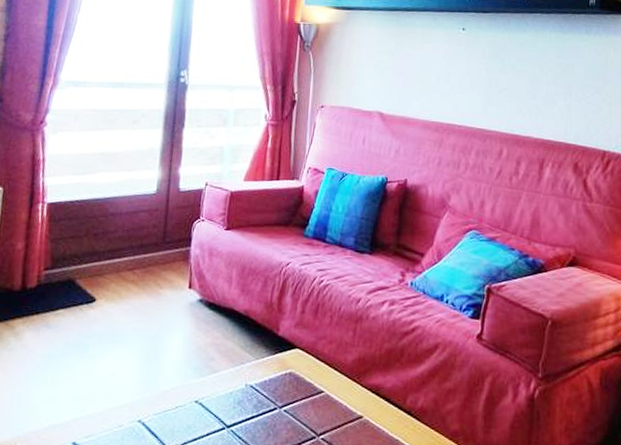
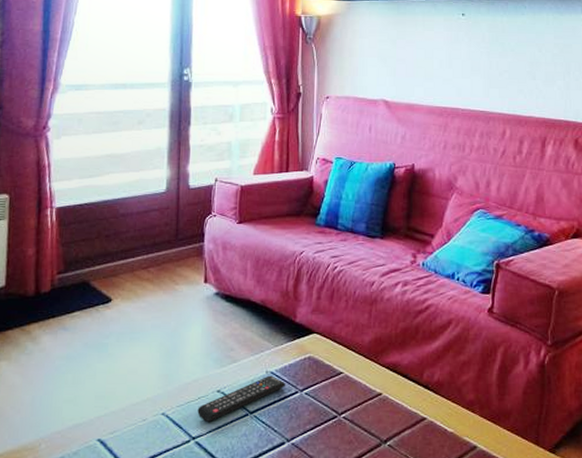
remote control: none [174,389,265,434] -> present [197,375,286,423]

